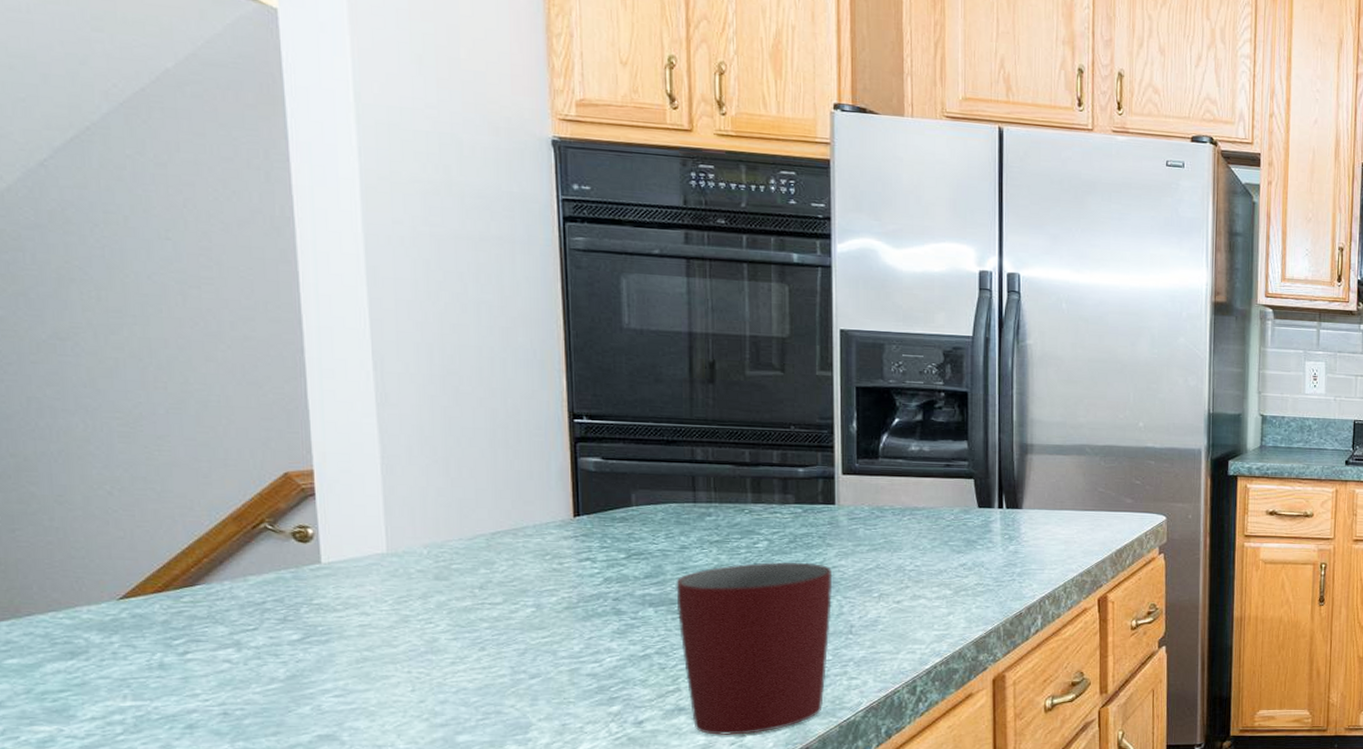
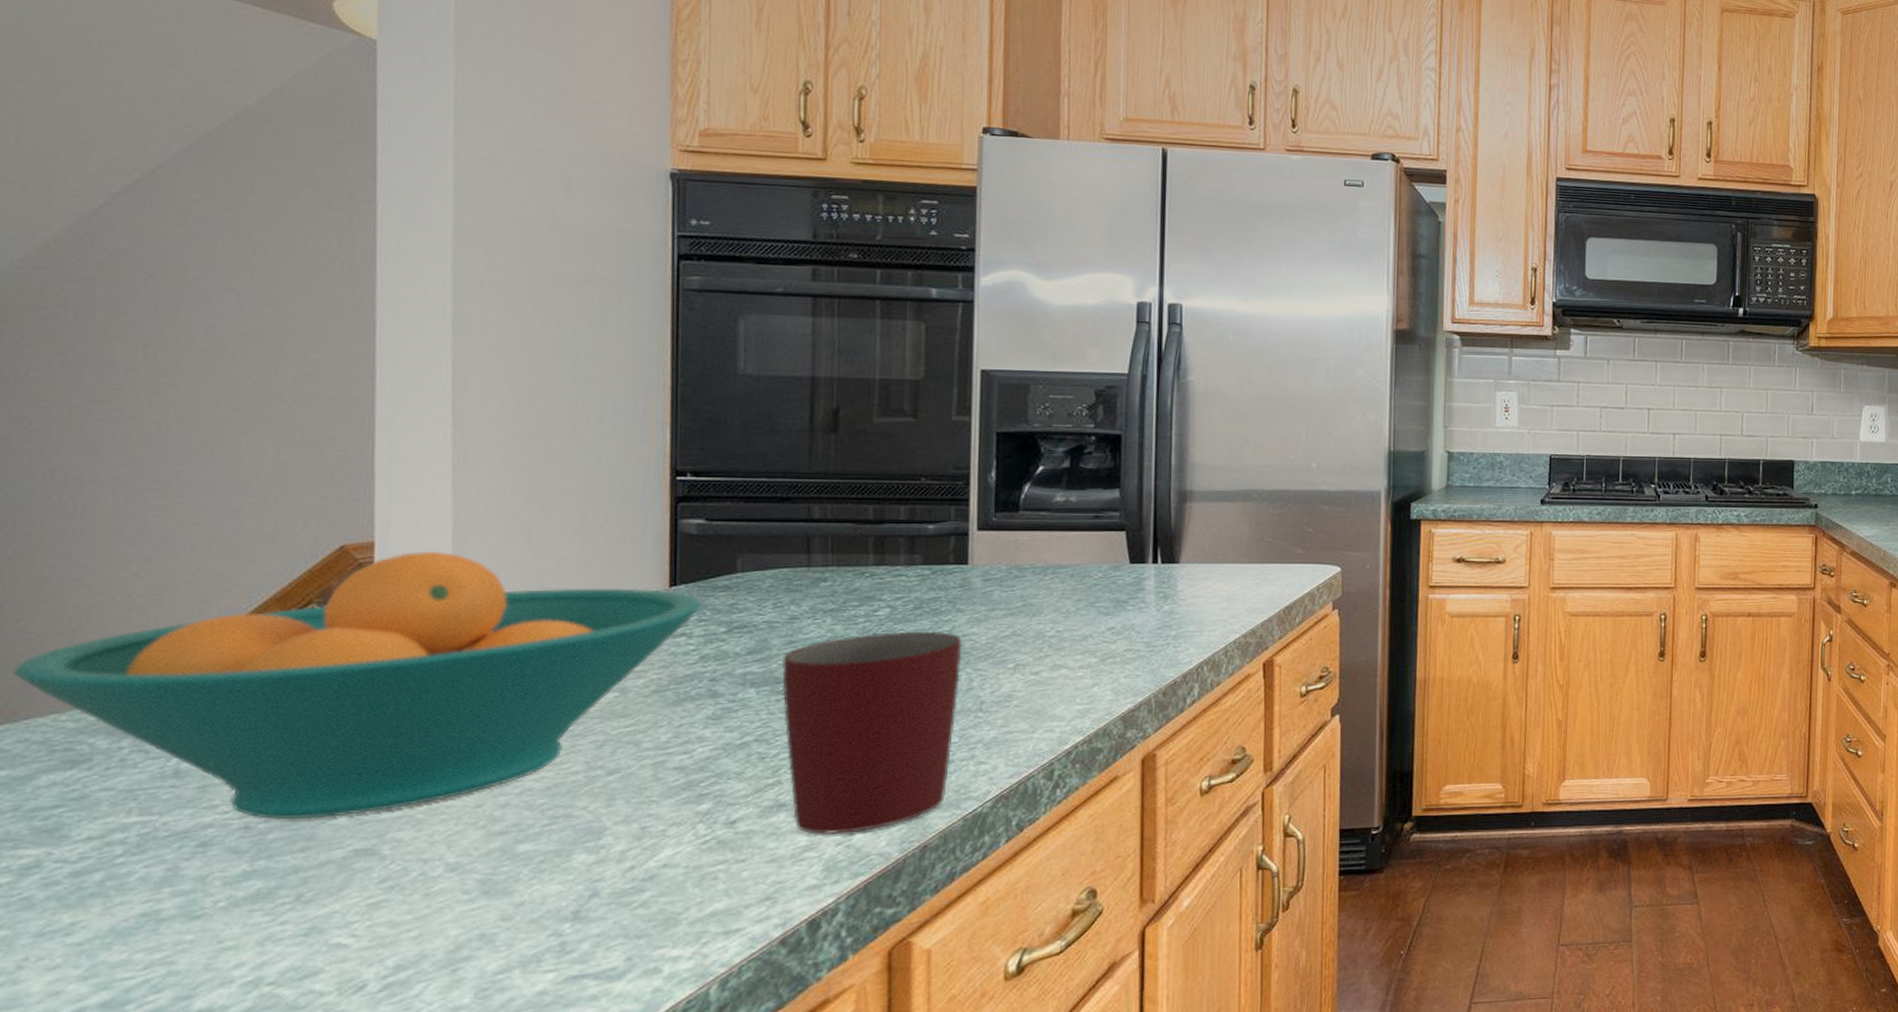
fruit bowl: none [13,479,603,708] -> present [13,551,702,820]

